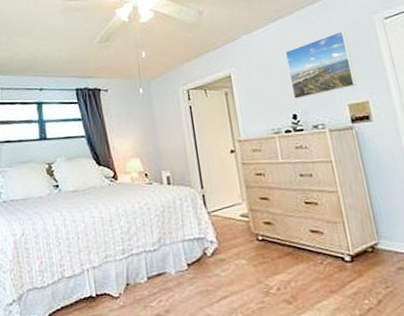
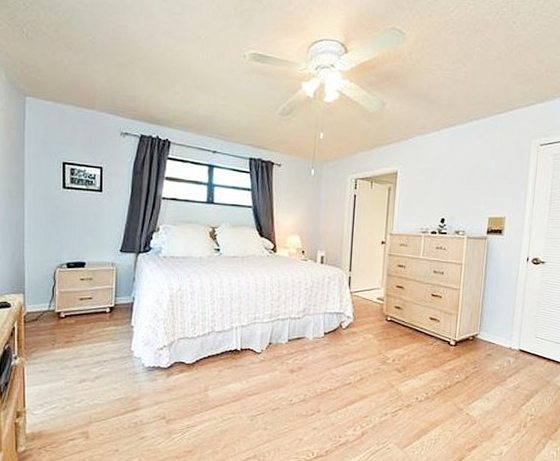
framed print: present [284,30,356,99] -> none [446,148,505,205]

